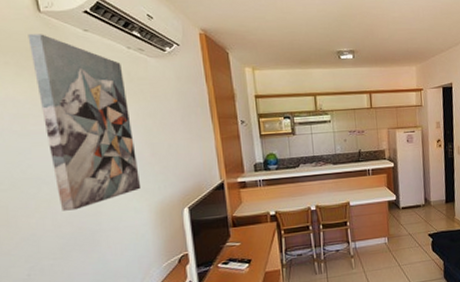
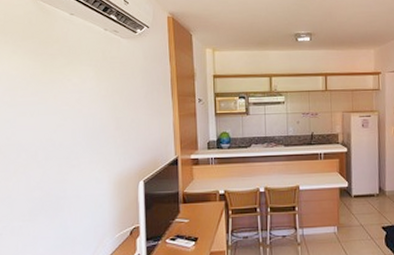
wall art: present [28,34,142,211] -> none [25,17,104,177]

